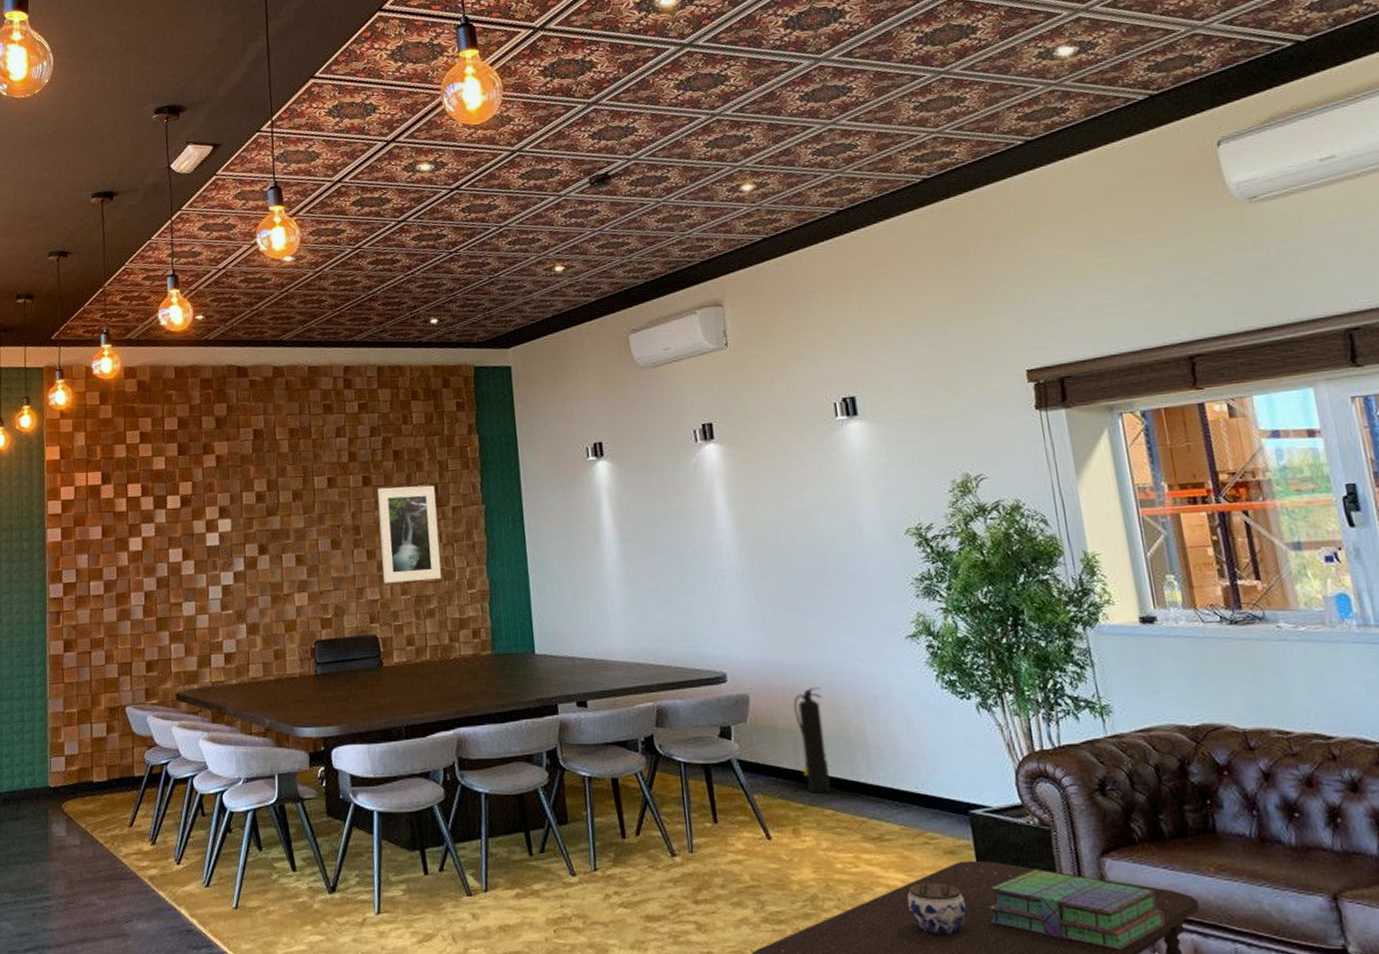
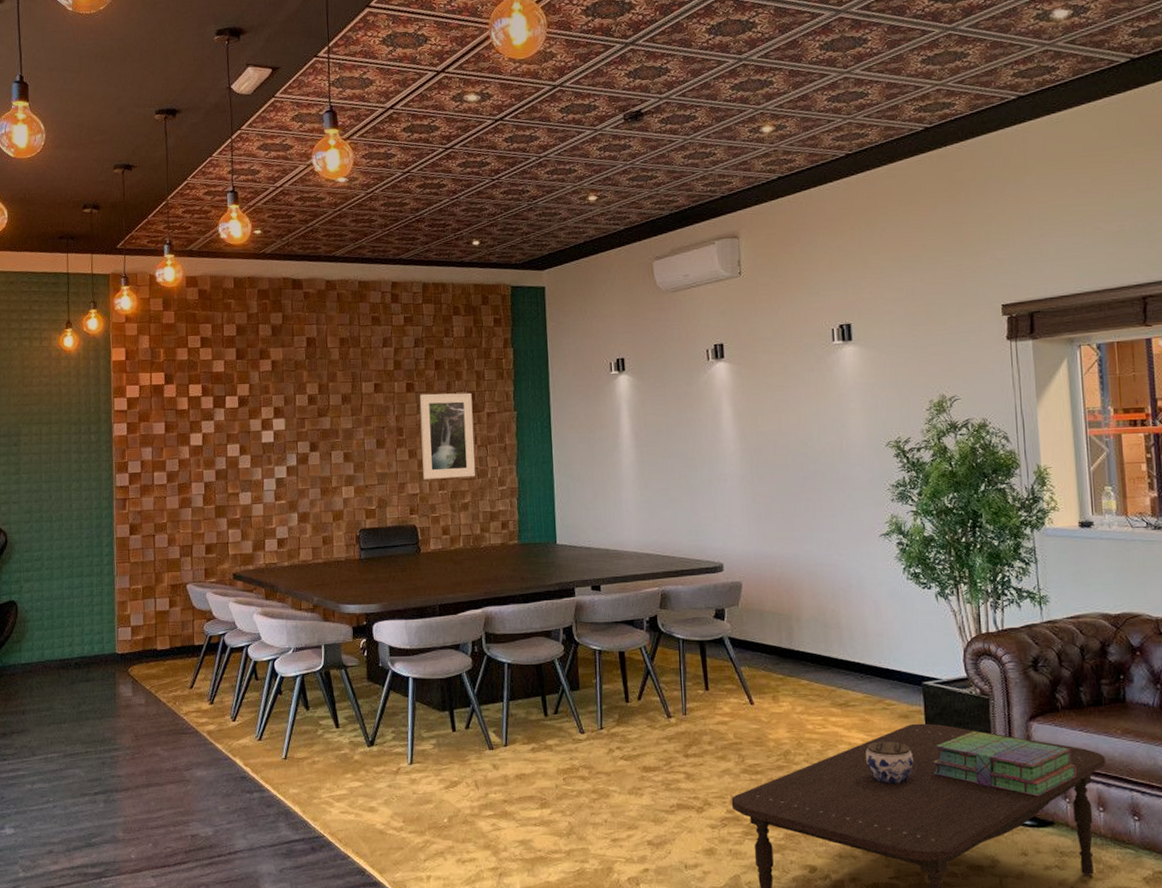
fire extinguisher: present [793,687,832,794] -> none [779,577,808,667]

